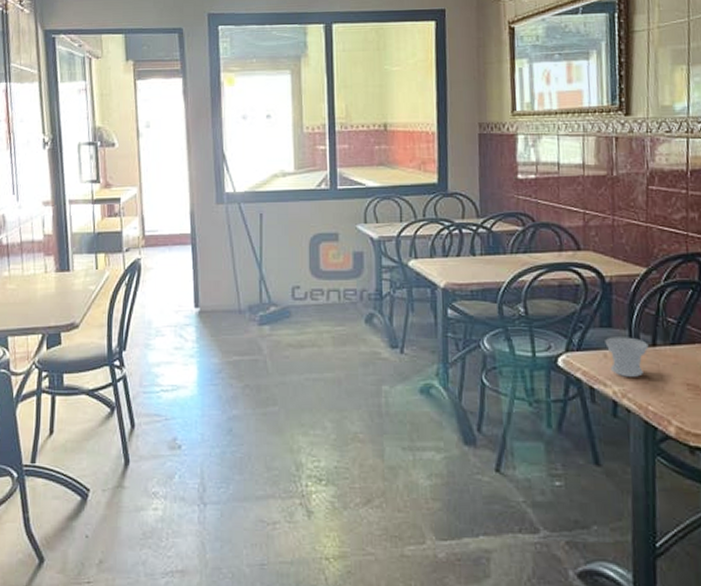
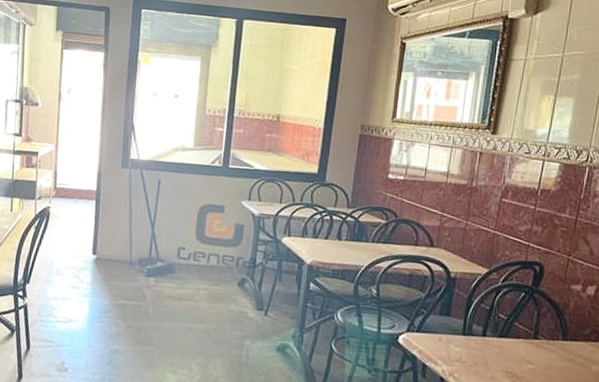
cup: present [605,337,649,377] -> none [442,324,479,360]

